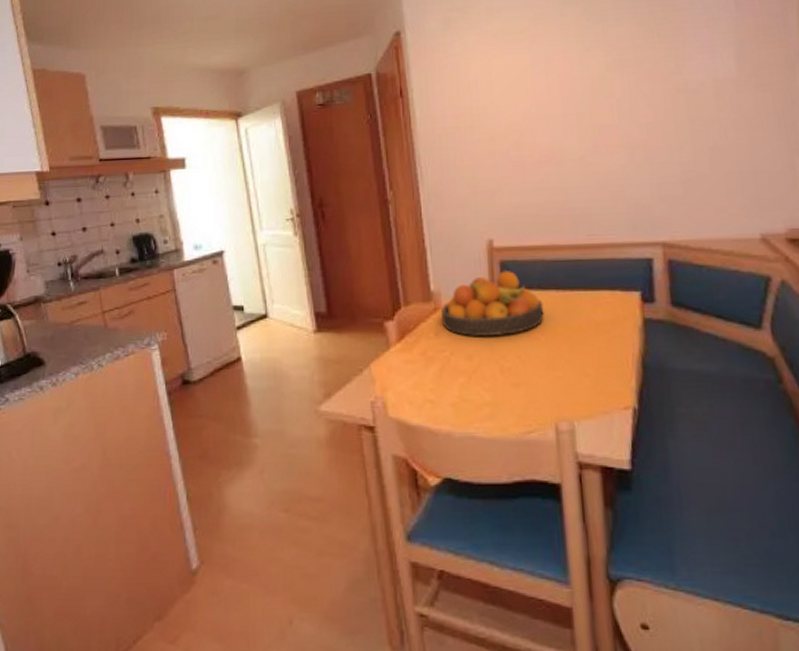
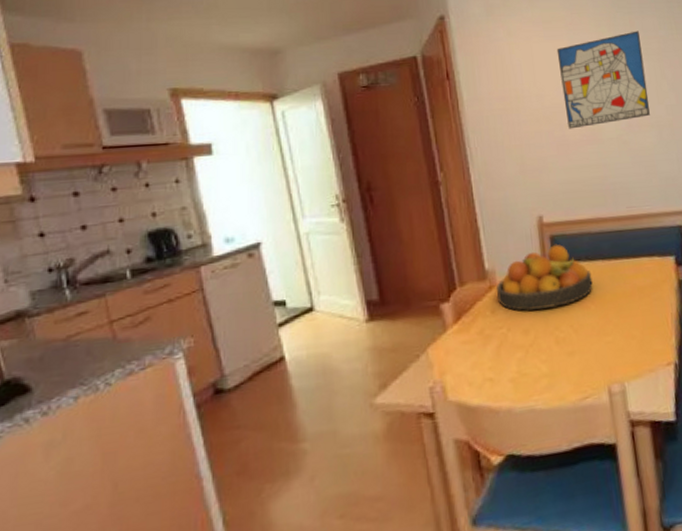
wall art: none [517,40,621,149] -> present [556,30,650,129]

